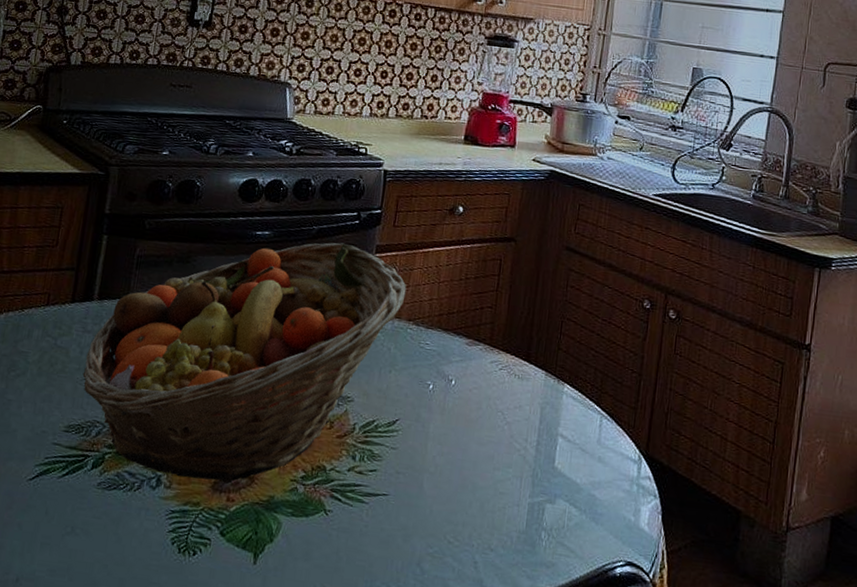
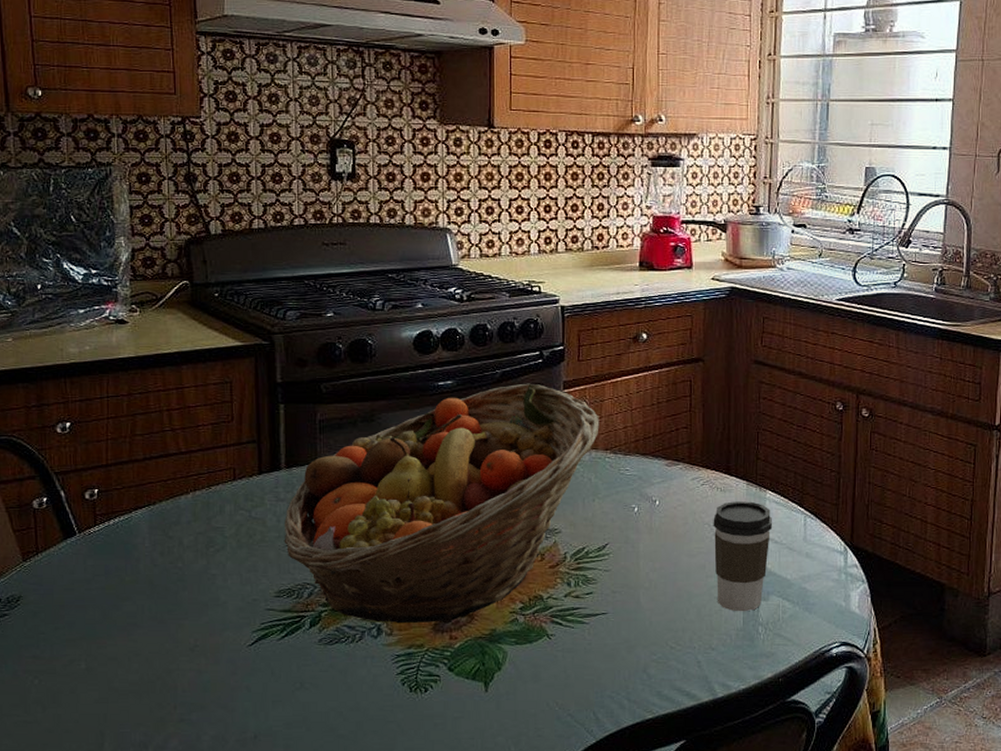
coffee cup: none [502,391,568,513] -> present [713,501,773,612]

